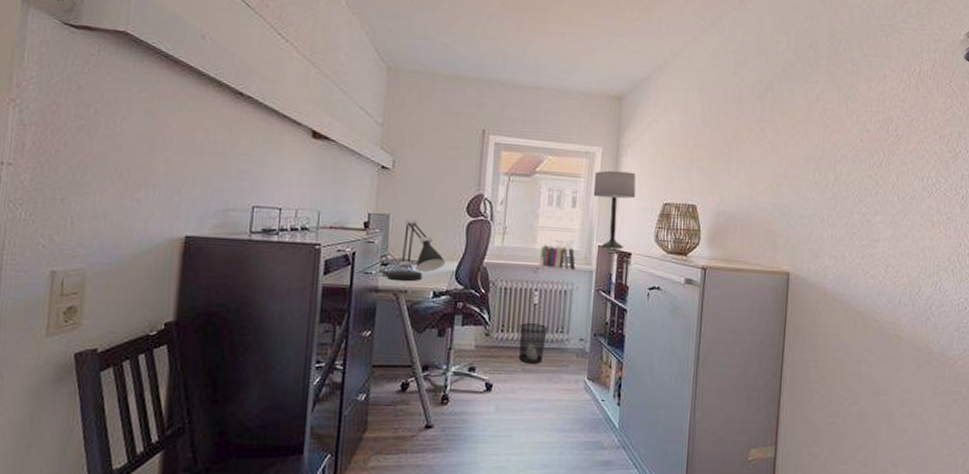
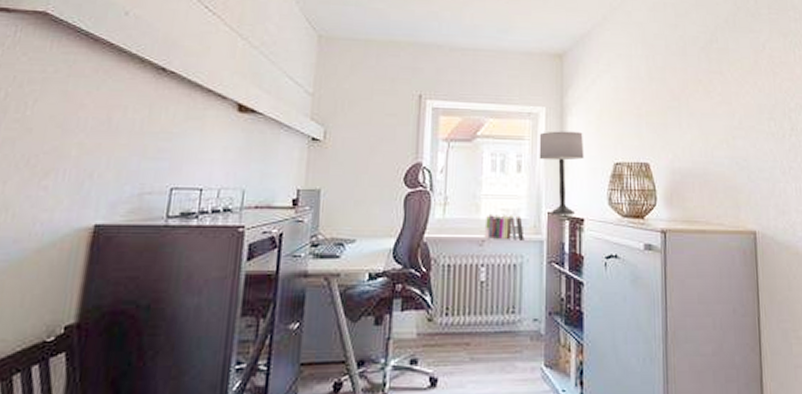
desk lamp: present [387,219,446,282] -> none [318,193,382,264]
waste bin: present [518,323,547,364] -> none [466,304,497,352]

